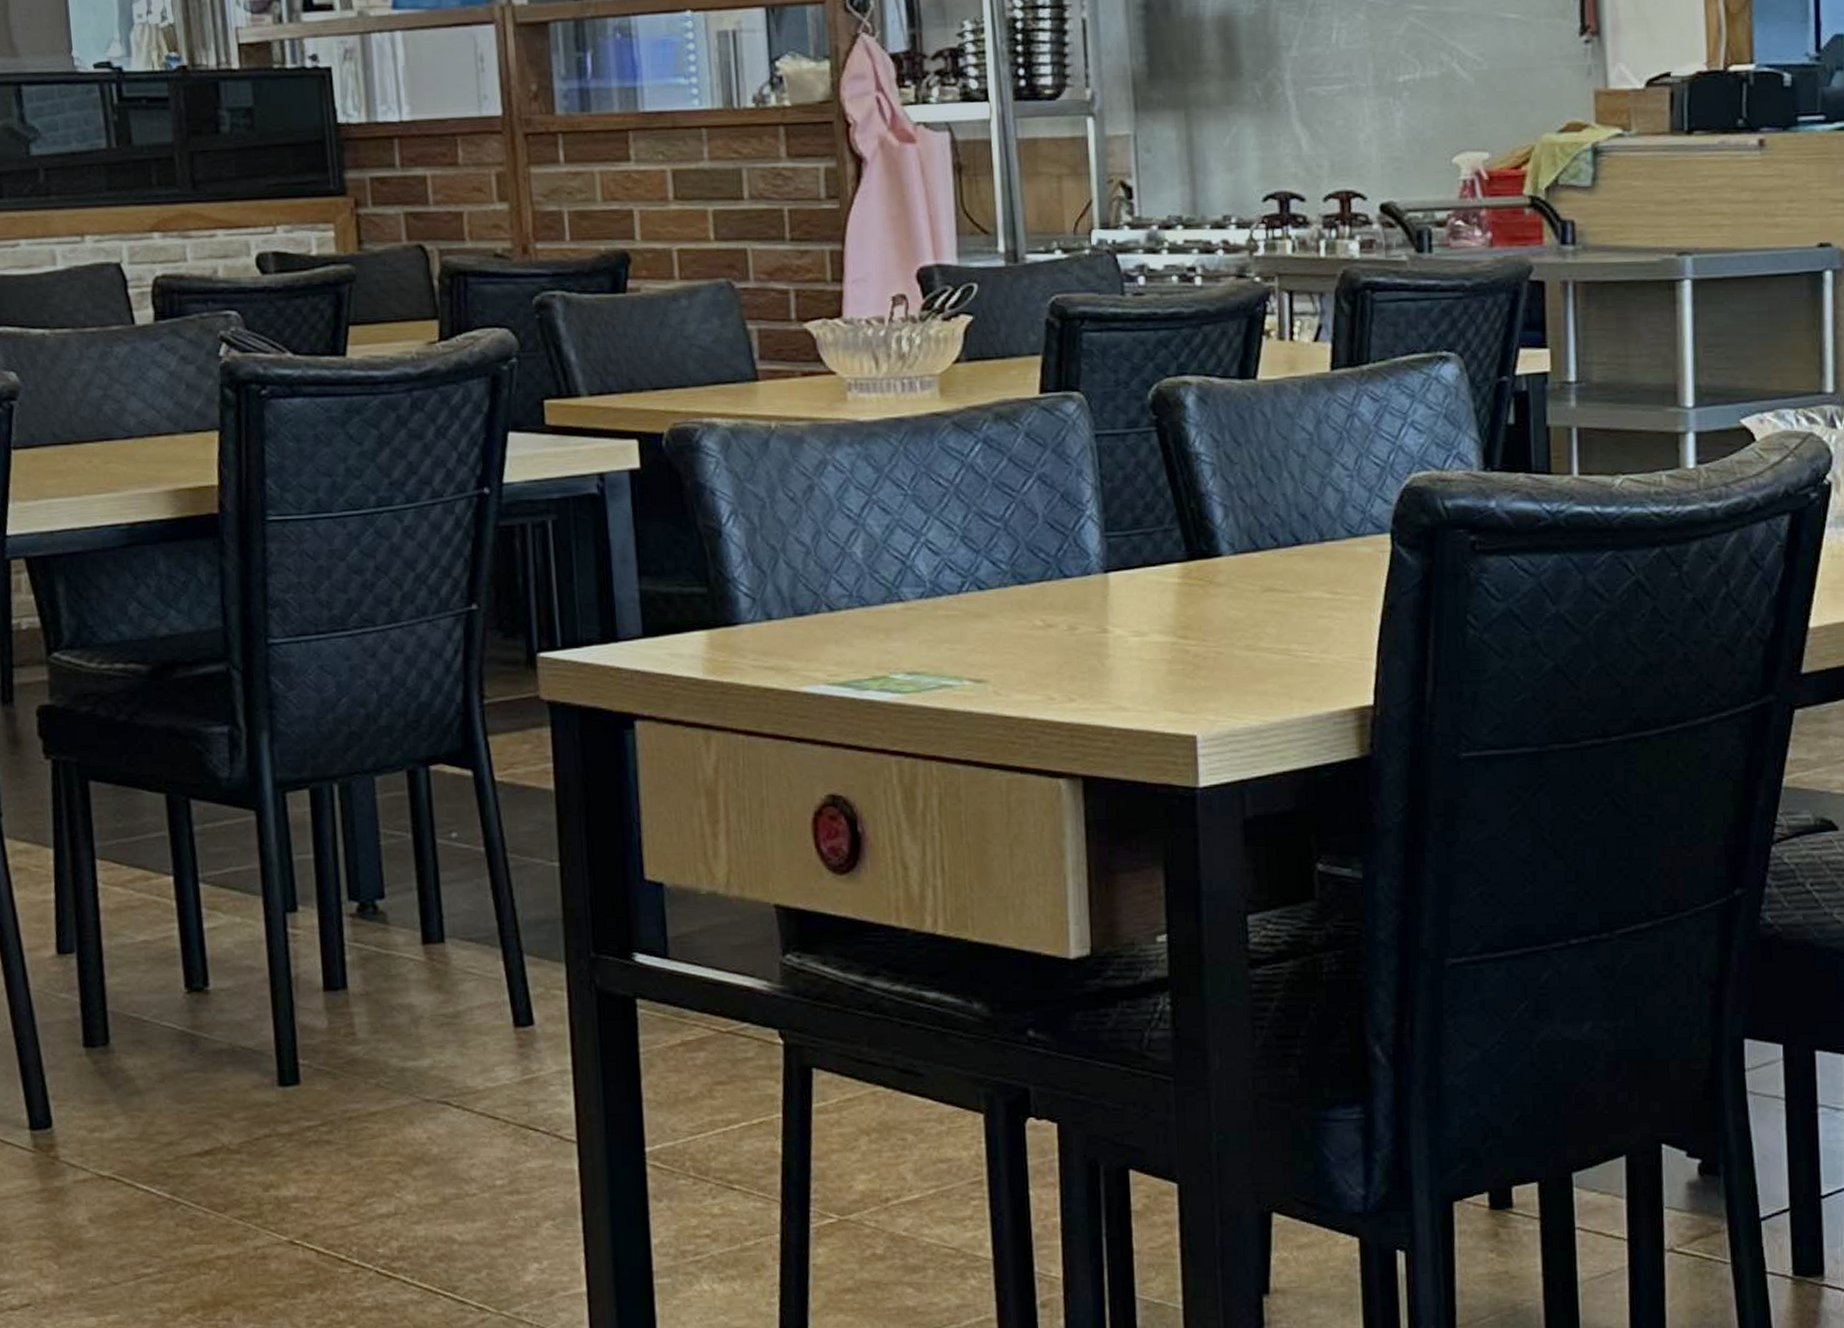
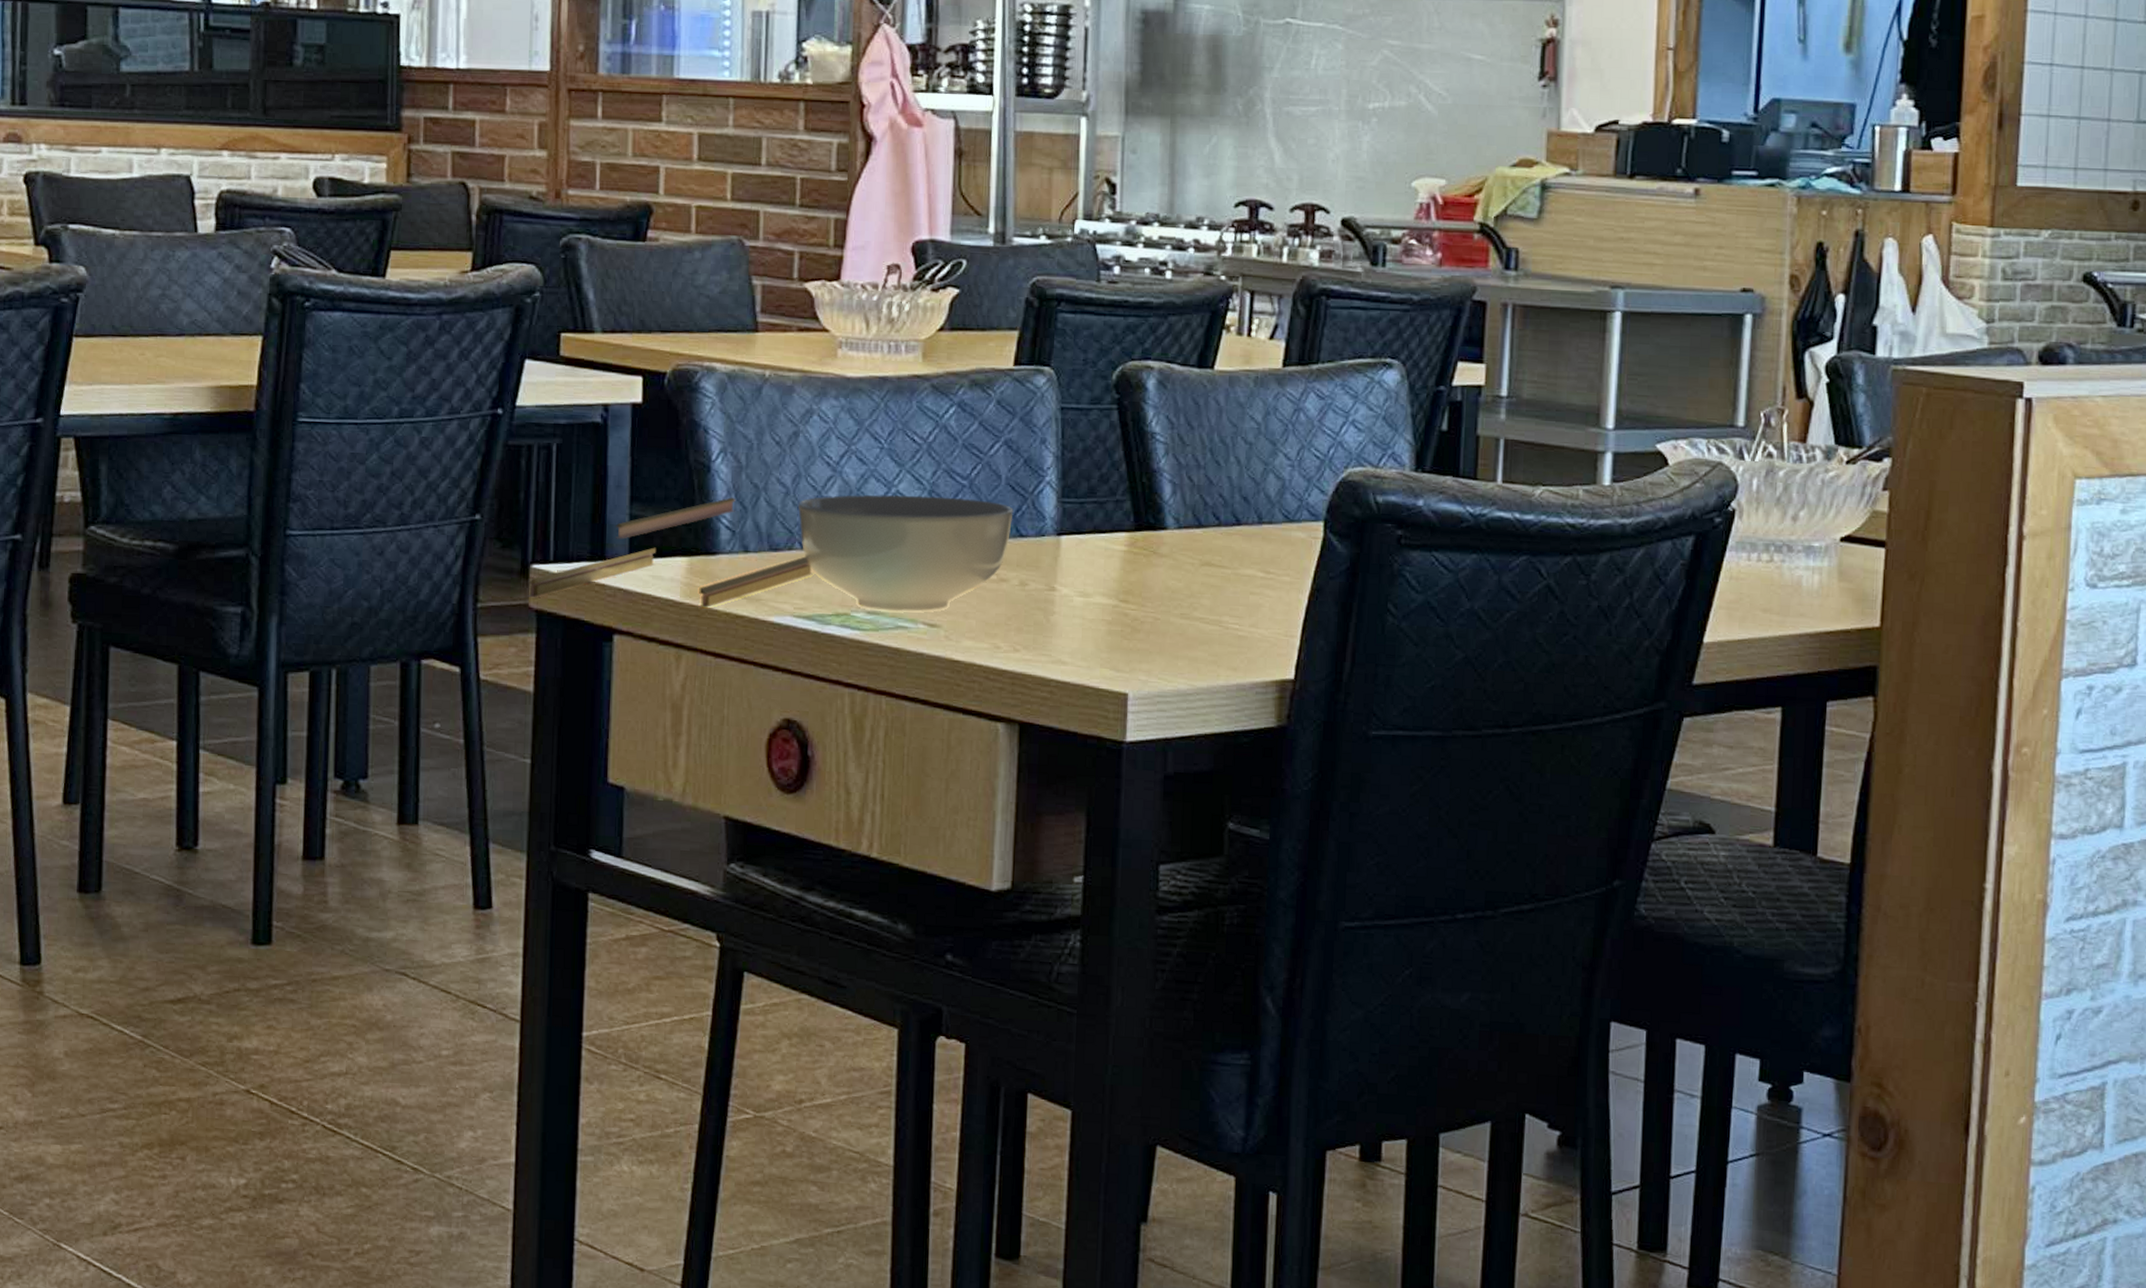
chopsticks: none [537,562,844,689] -> present [528,497,813,608]
bowl: none [820,541,1055,669] -> present [797,494,1014,611]

